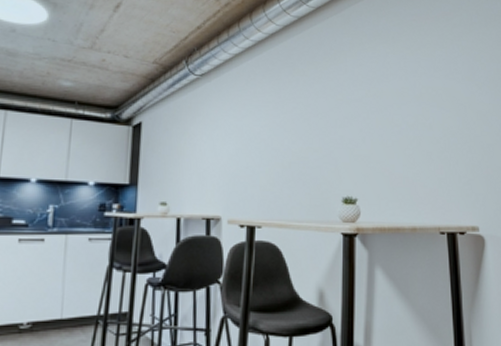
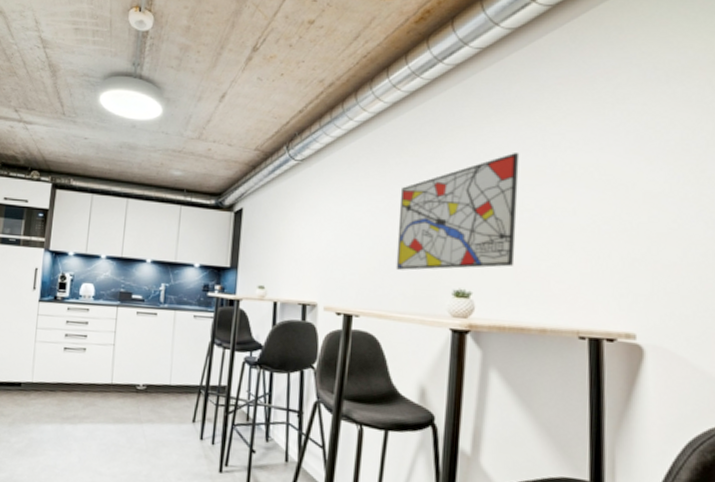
wall art: none [293,76,389,181] -> present [395,153,520,270]

